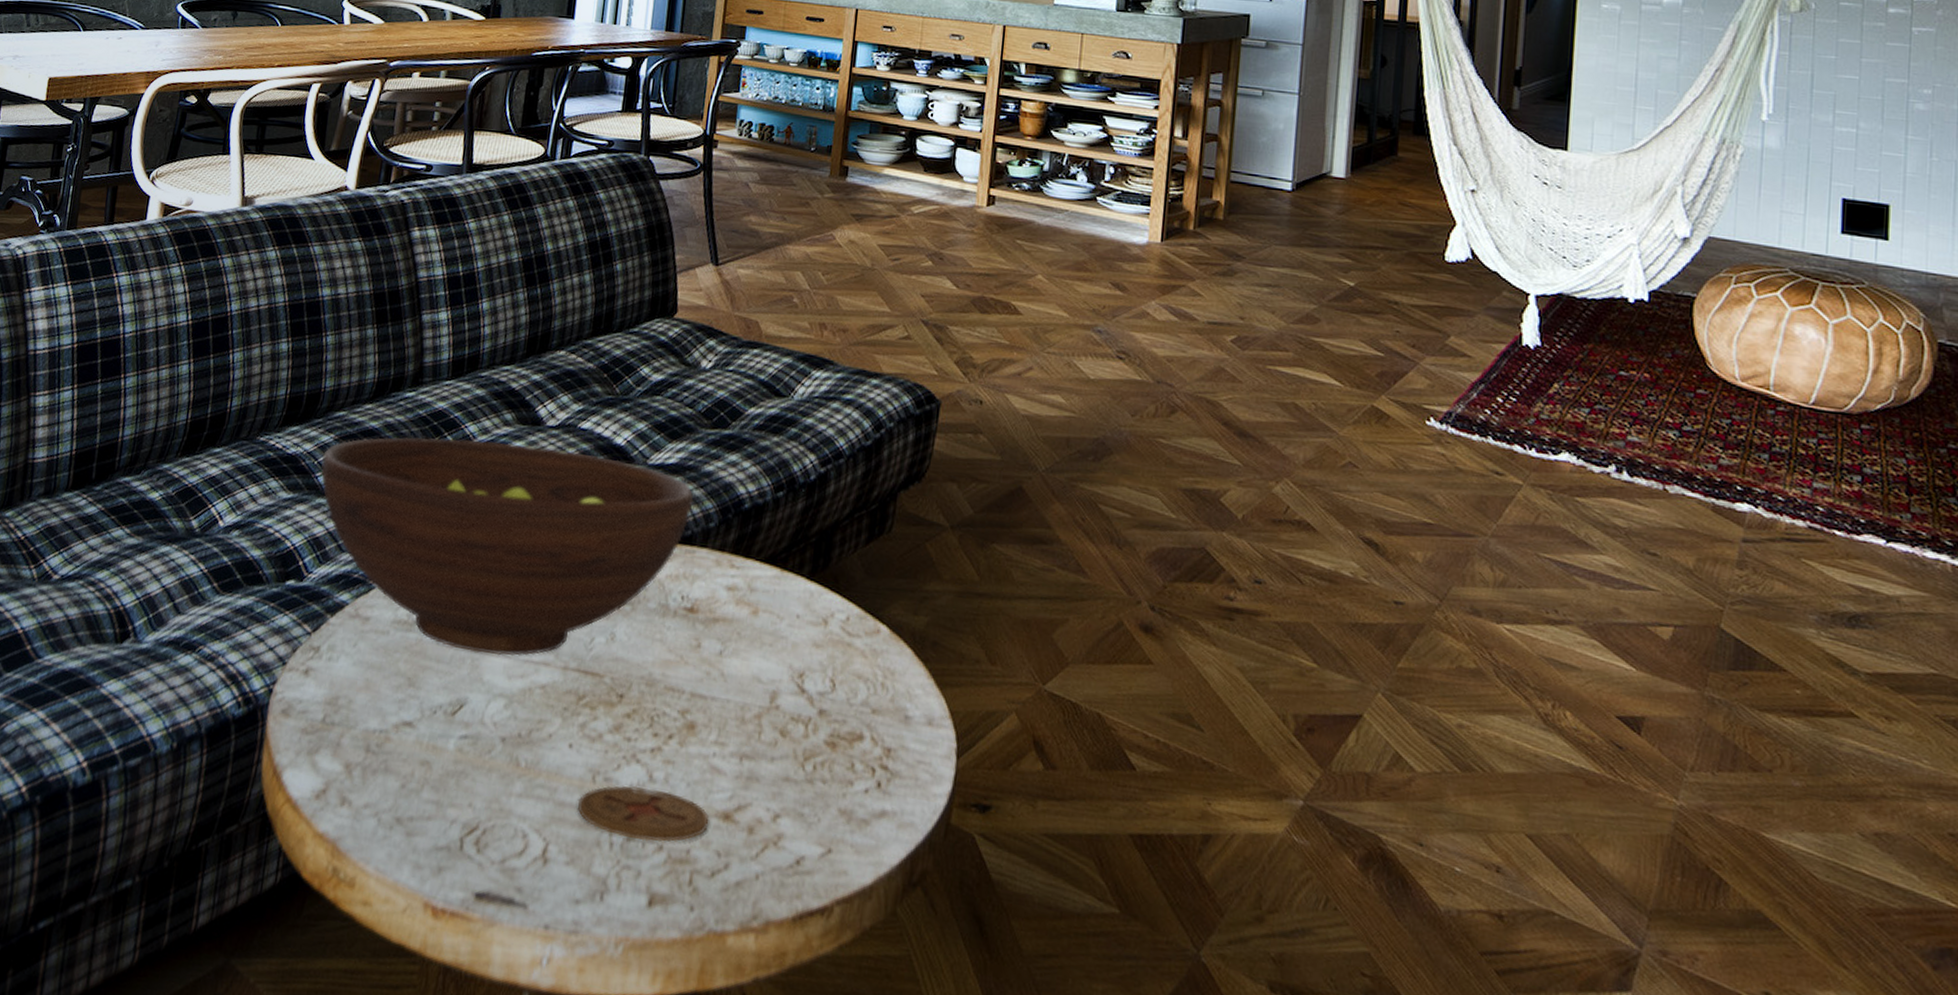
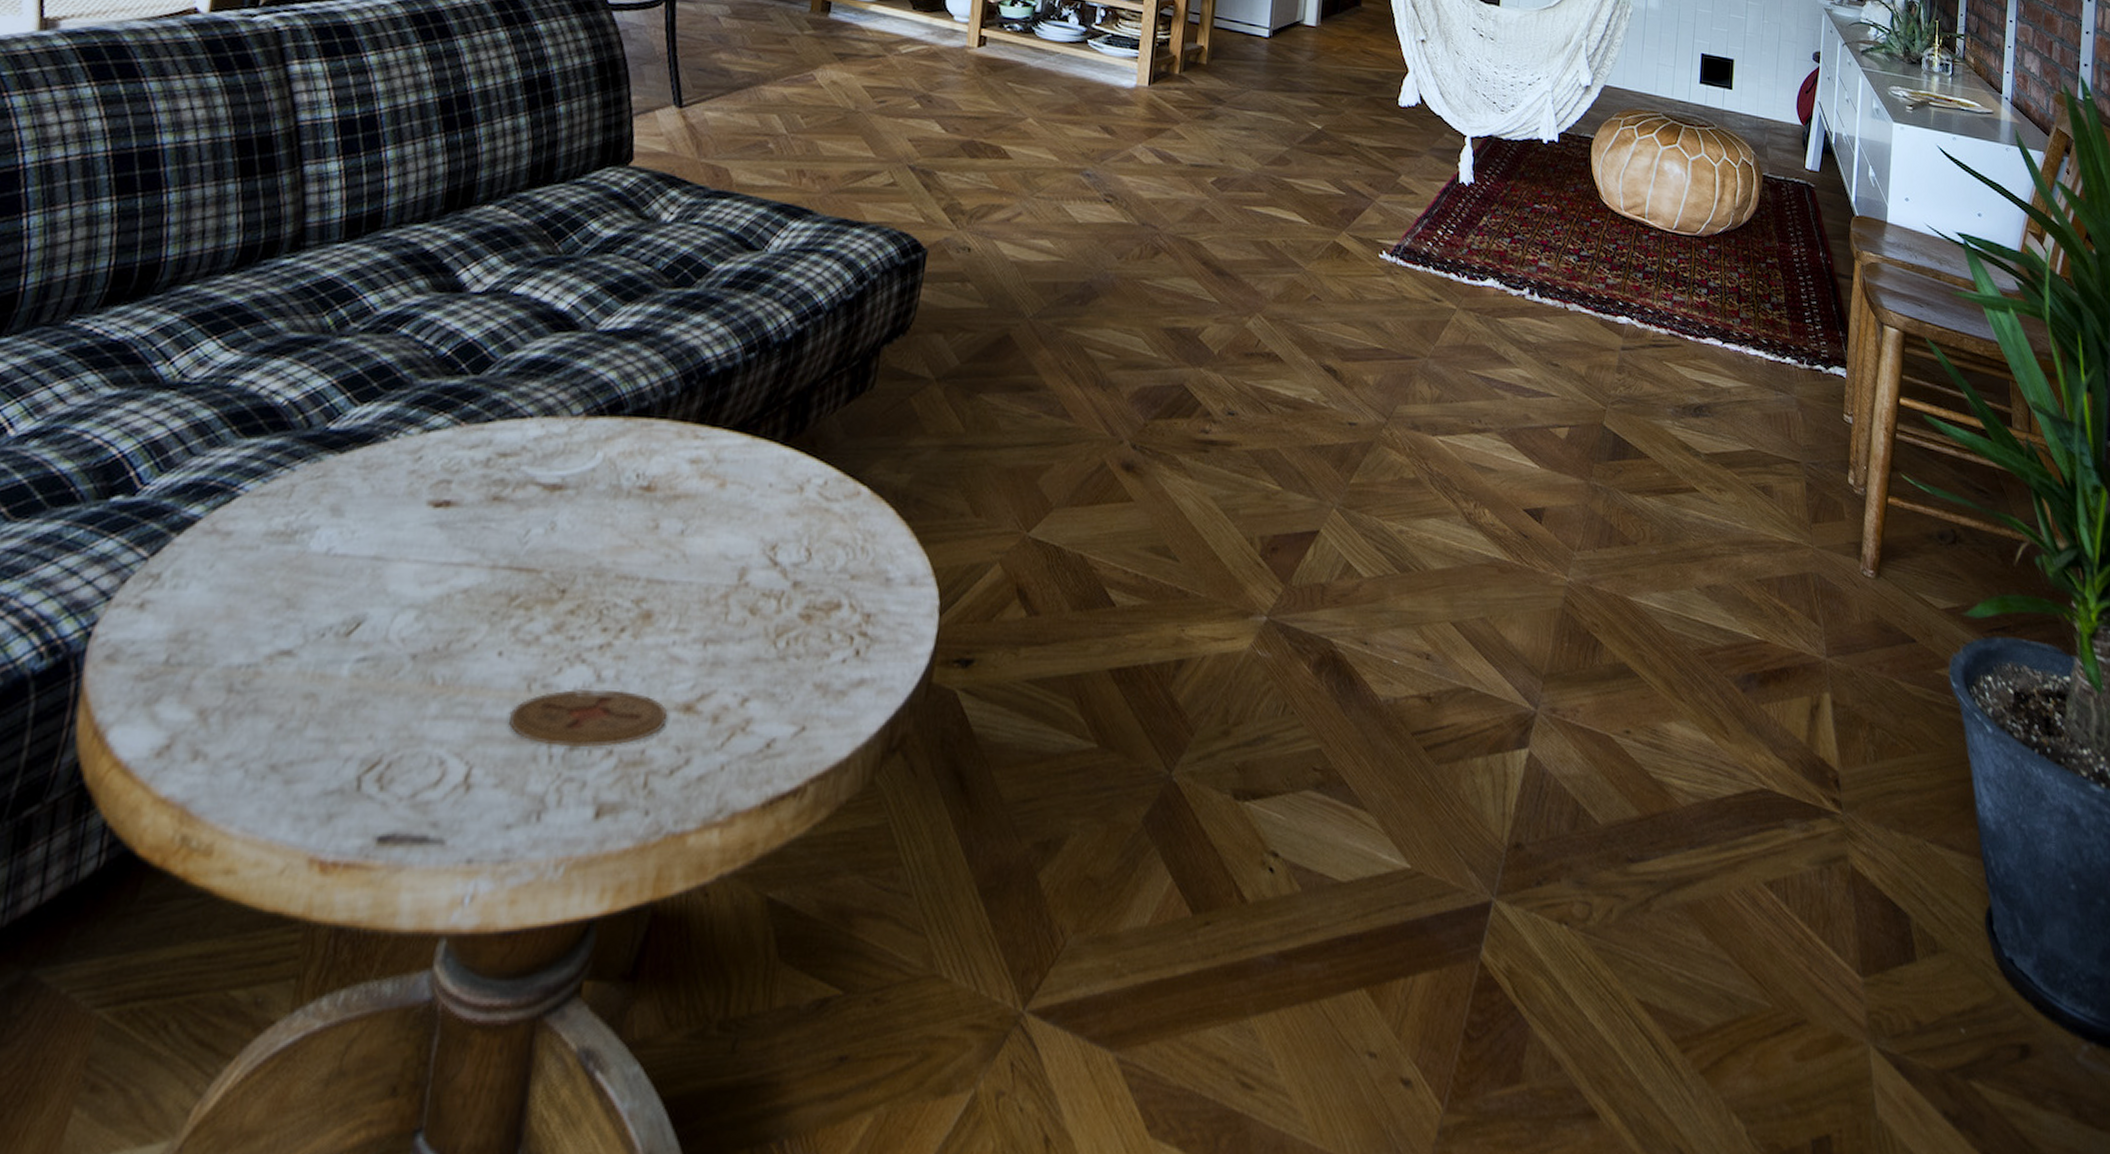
fruit bowl: present [321,437,694,656] -> none [161,312,652,561]

